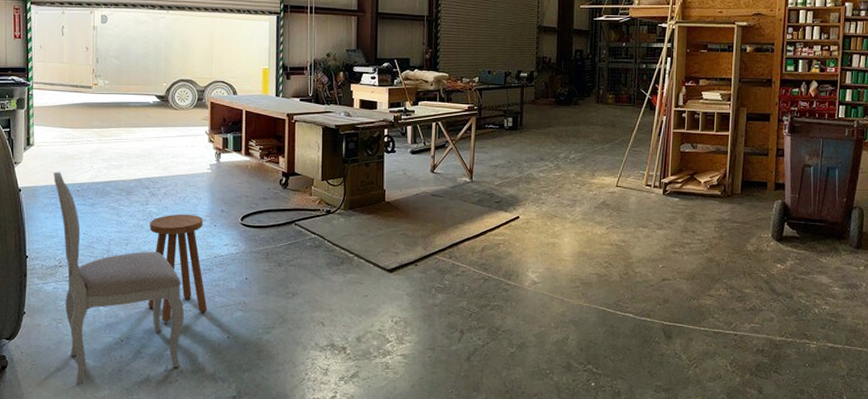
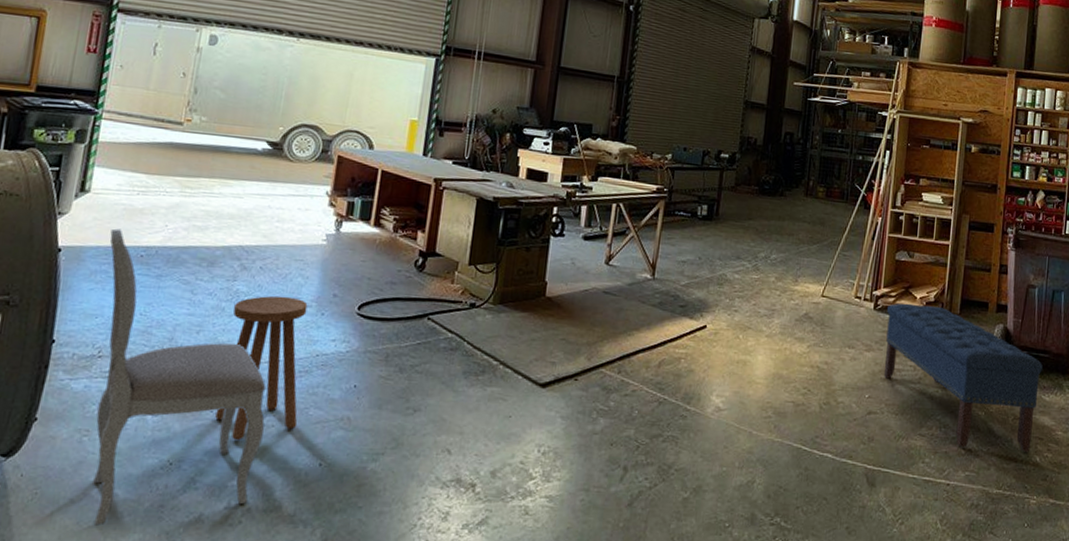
bench: none [674,187,819,307] -> present [883,303,1043,453]

